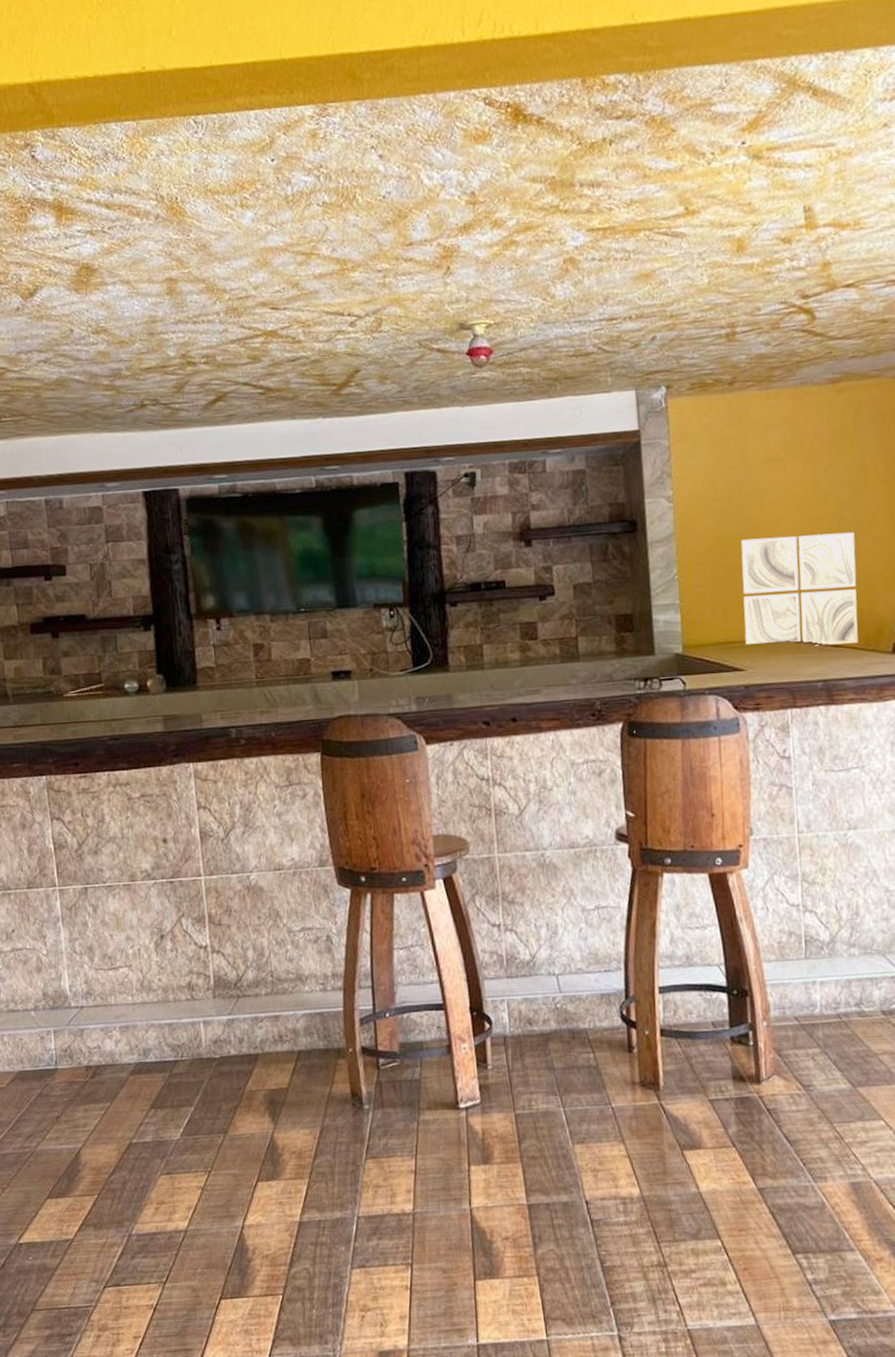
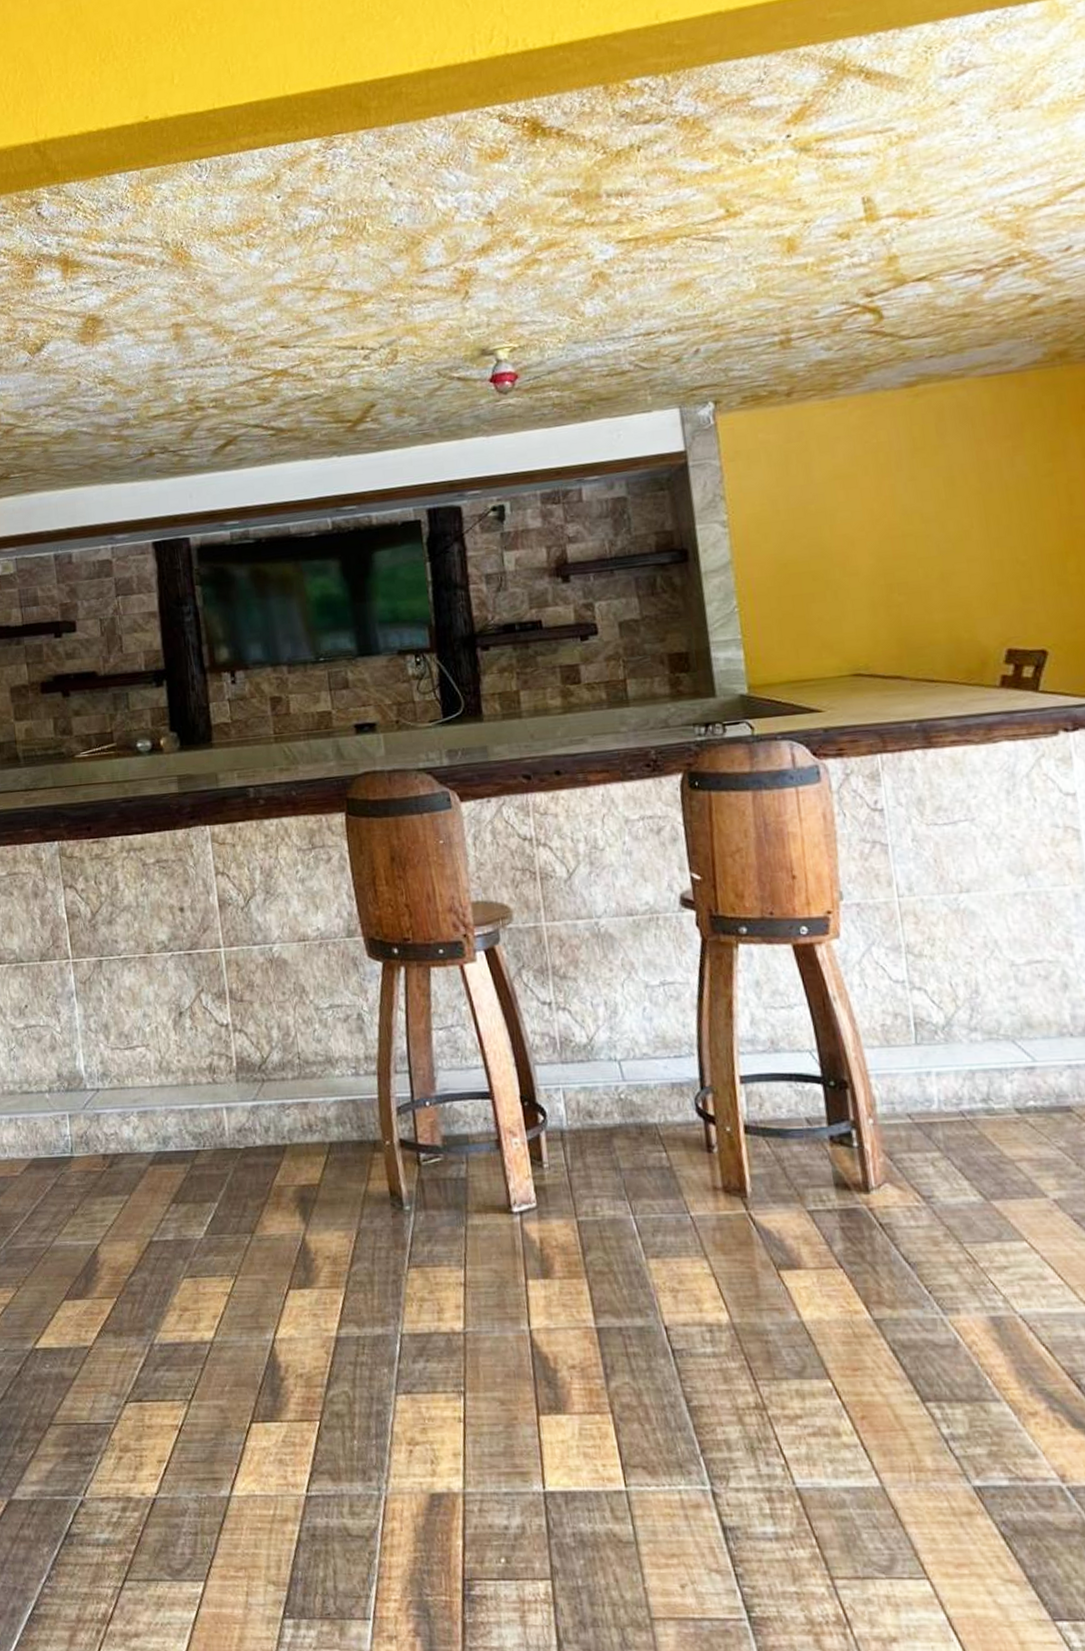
wall art: present [740,531,859,646] -> none [809,551,958,683]

